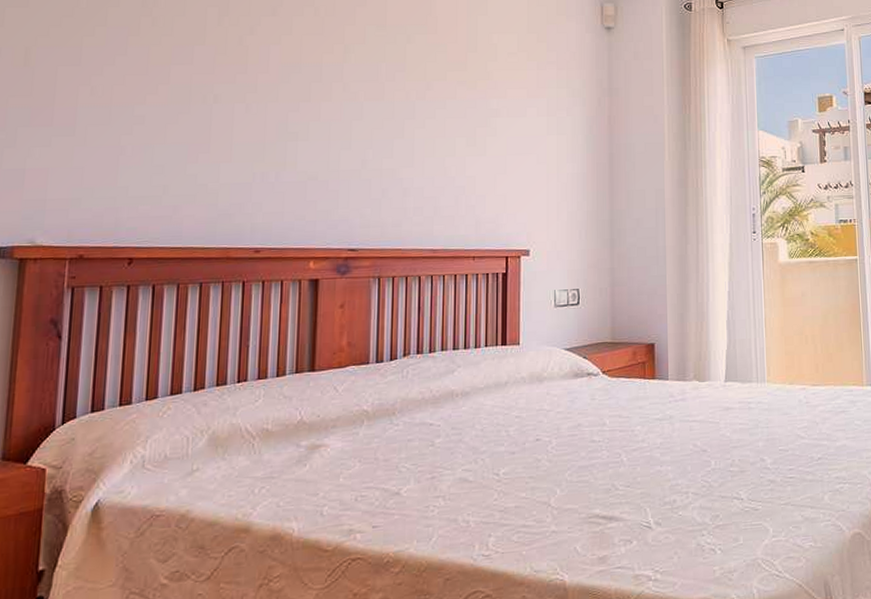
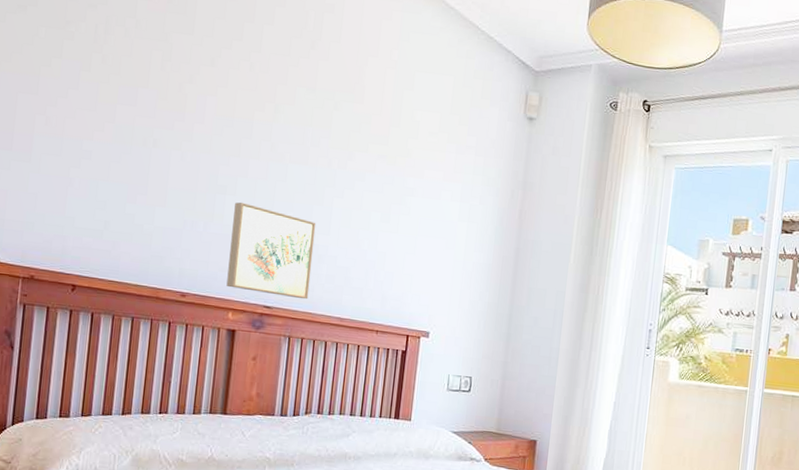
wall art: none [305,146,398,237] -> present [226,202,316,300]

